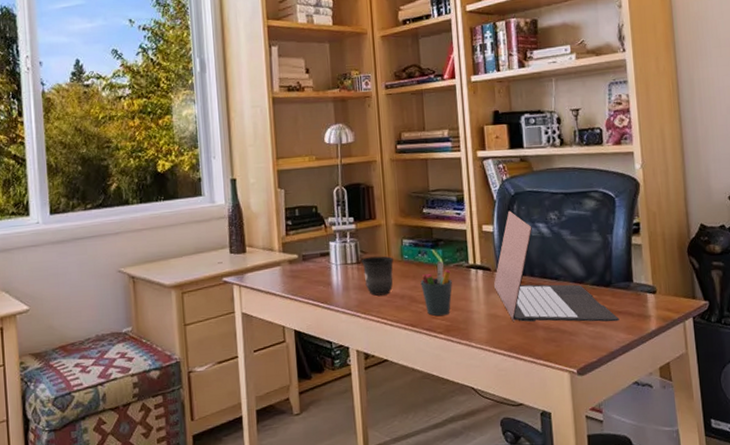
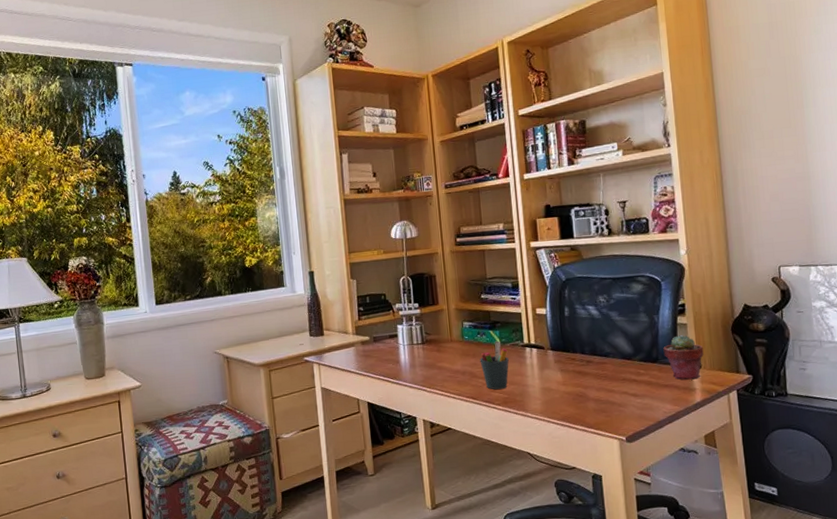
mug: present [361,256,394,296] -> none [426,337,456,372]
laptop: present [493,210,620,322] -> none [547,295,666,395]
potted succulent: none [617,256,659,306] -> present [663,335,704,380]

